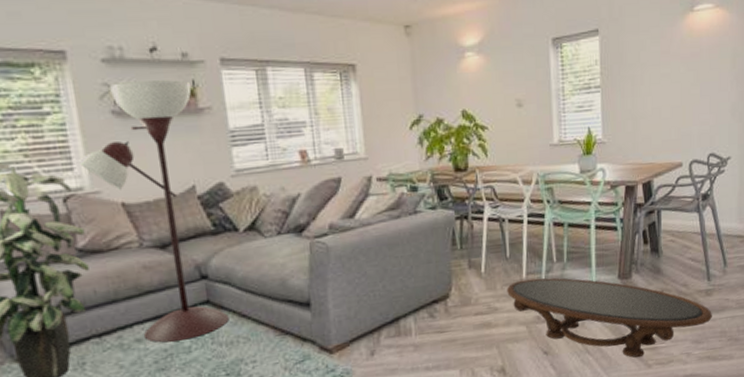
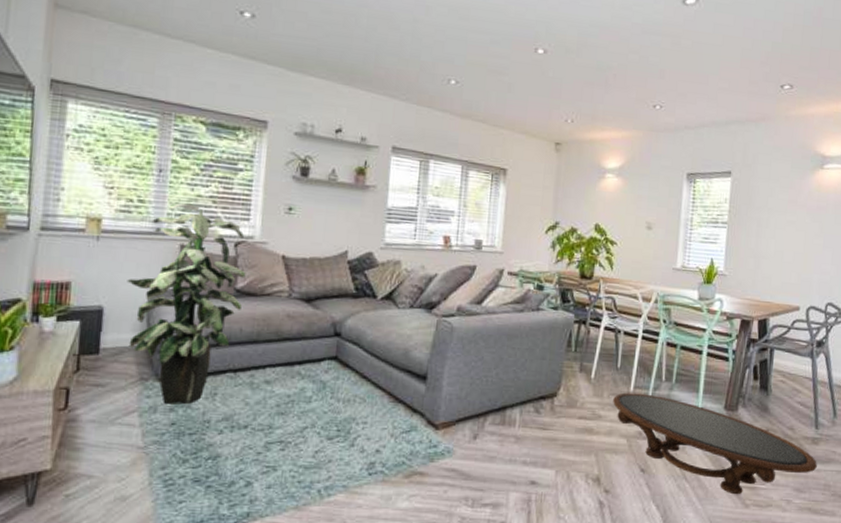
floor lamp: present [77,80,229,343] -> none [255,153,363,390]

